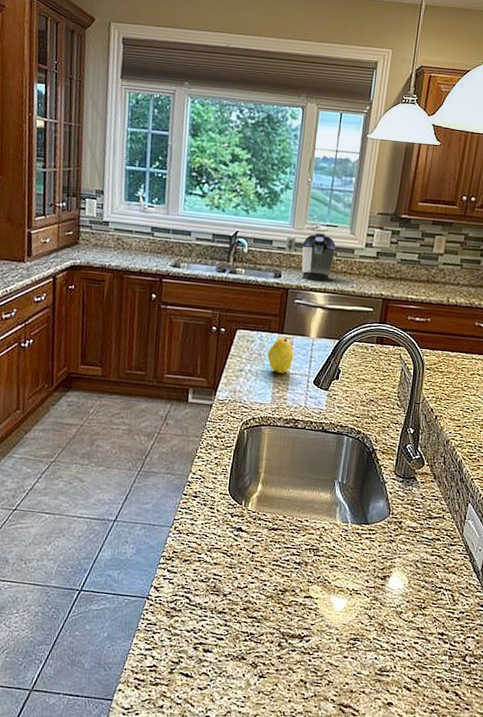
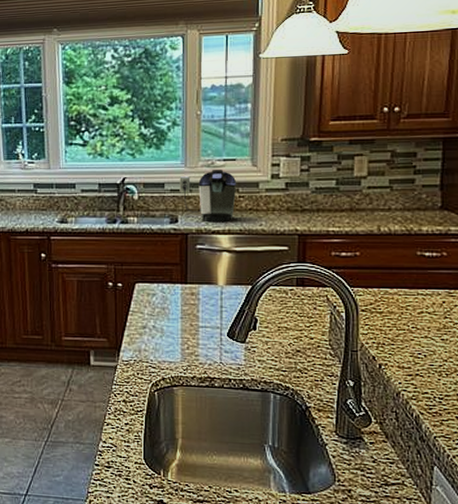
fruit: present [267,337,294,374] -> none [172,287,202,328]

